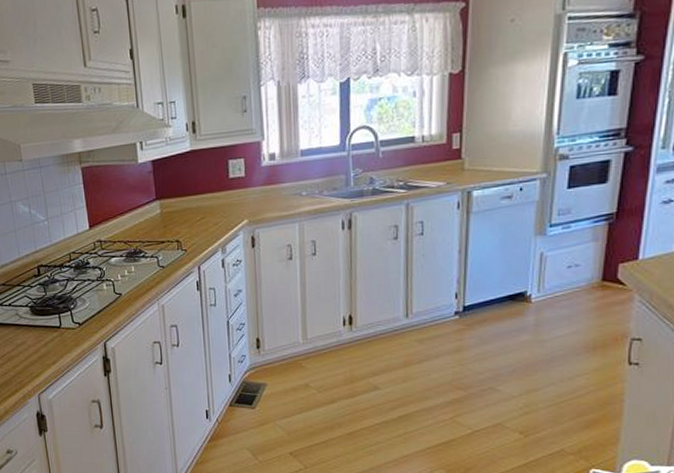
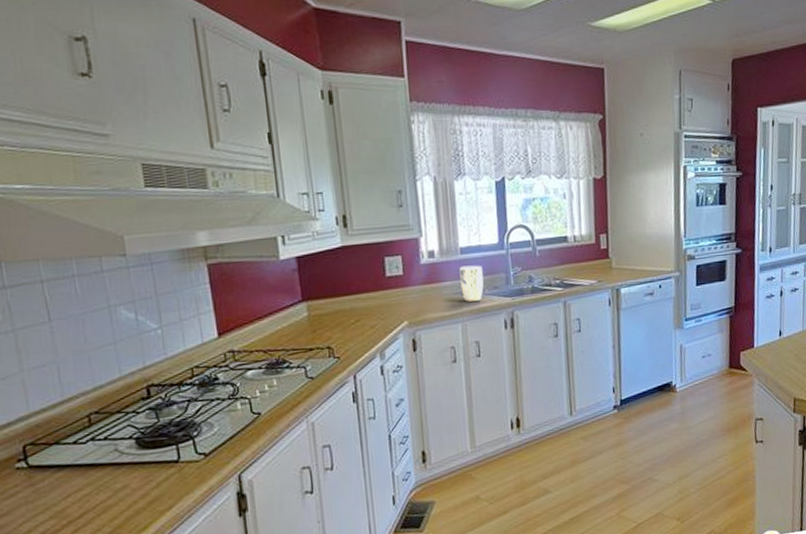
plant pot: none [299,167,323,202] -> present [459,265,484,302]

